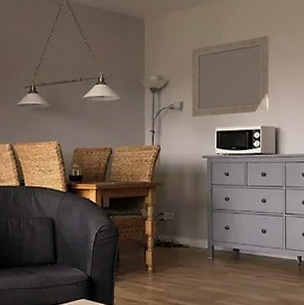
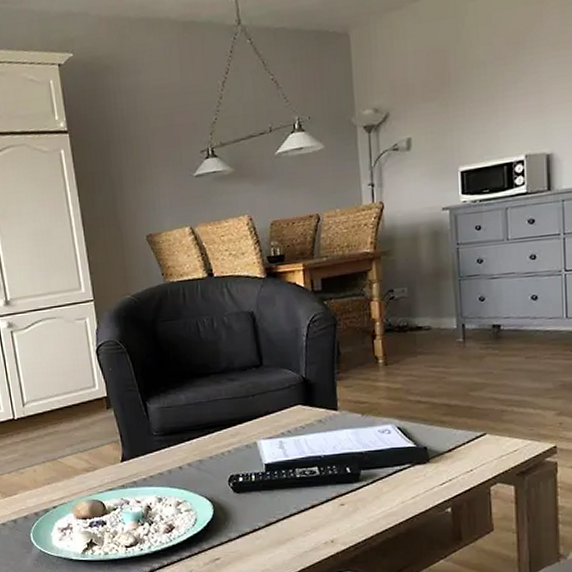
home mirror: present [191,36,269,117] -> none [419,22,536,157]

